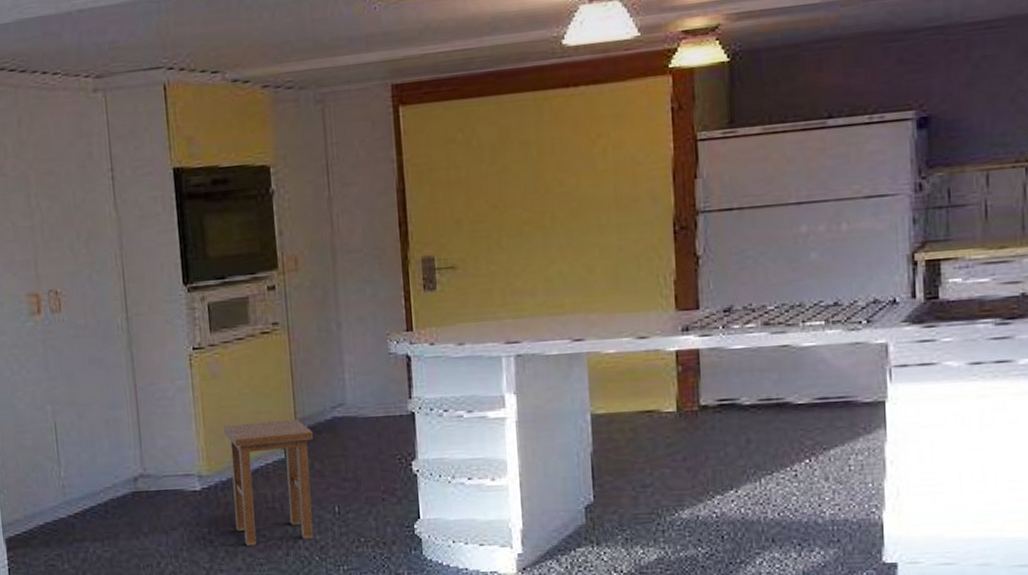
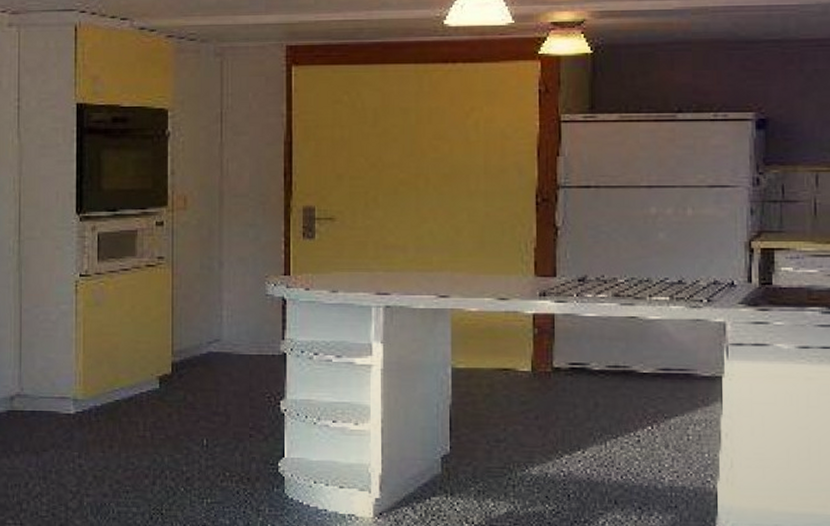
stool: present [223,419,313,546] -> none [102,351,187,472]

